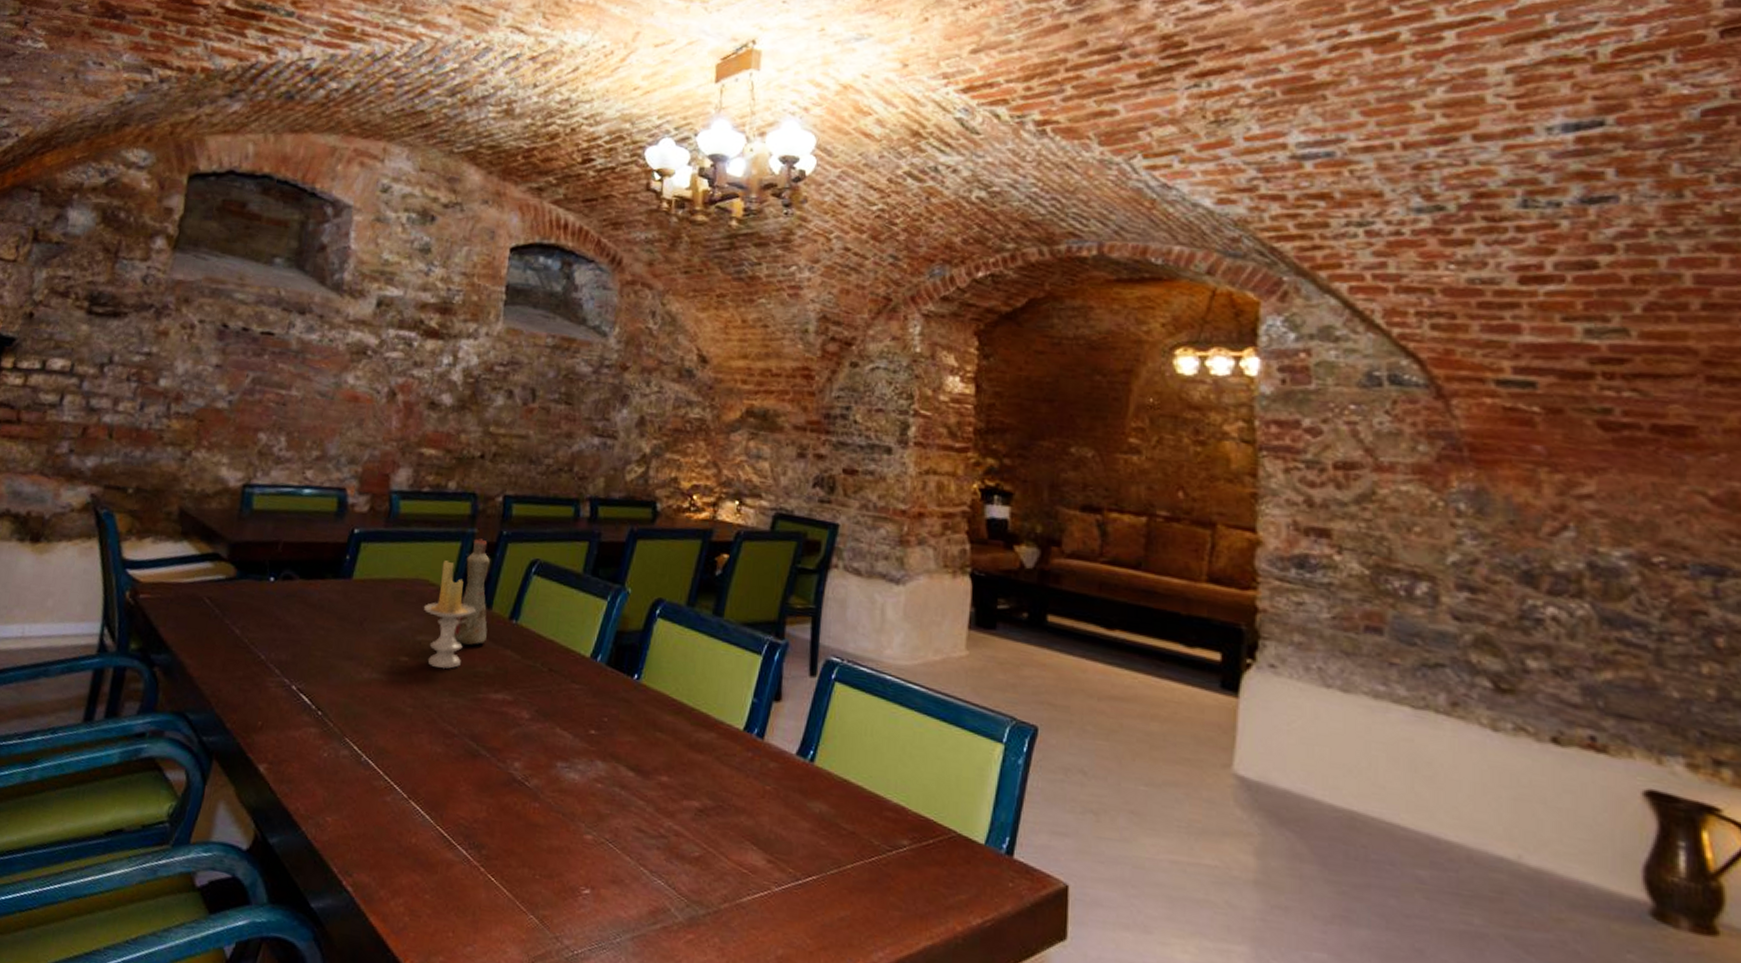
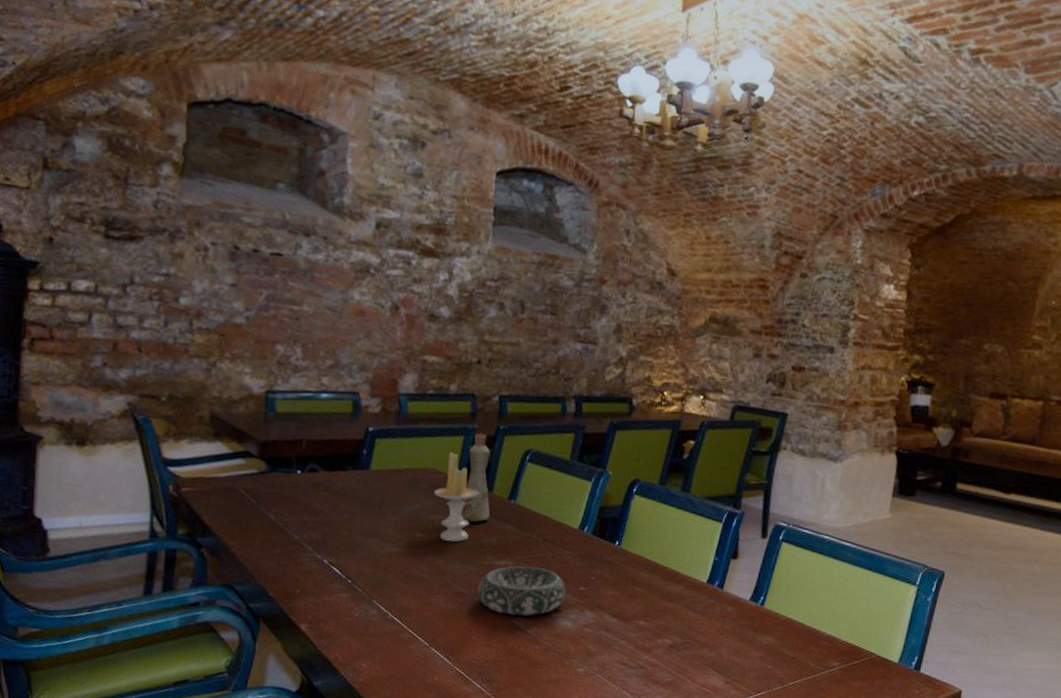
decorative bowl: none [468,701,574,765] -> present [477,566,566,616]

